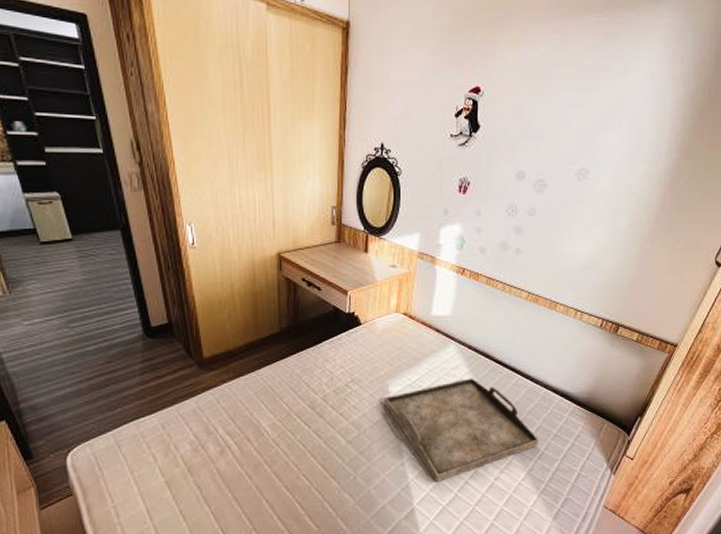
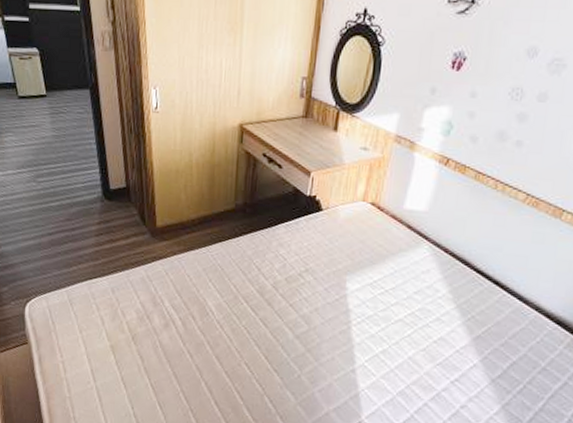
serving tray: present [383,378,540,483] -> none [339,286,523,398]

